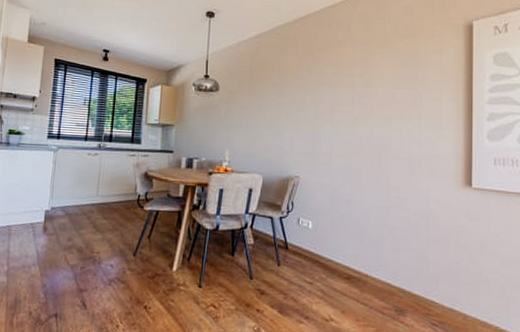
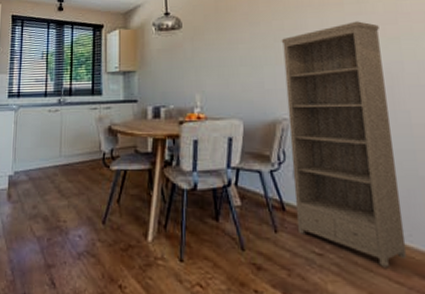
bookshelf: none [295,102,378,293] -> present [281,21,408,268]

